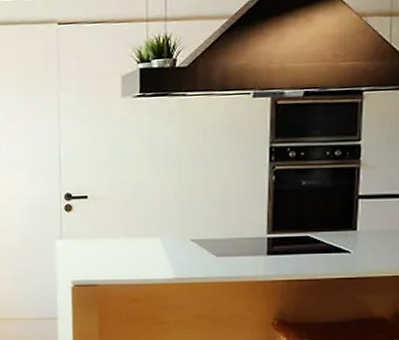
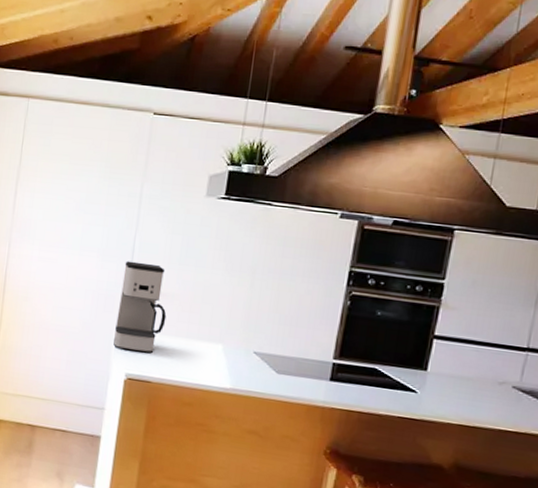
coffee maker: none [54,171,102,259] -> present [113,260,167,354]

